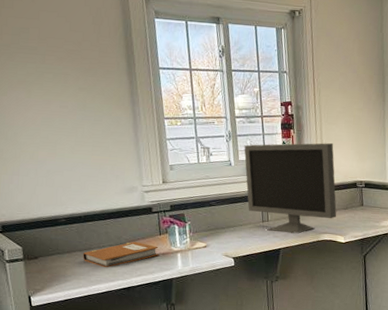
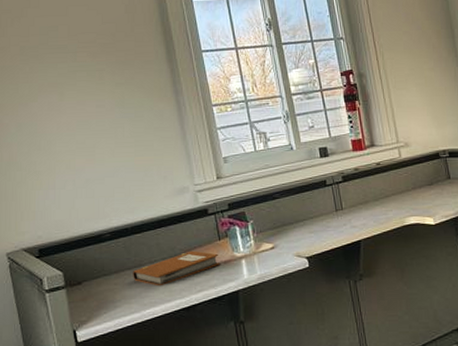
monitor: present [244,142,337,234] -> none [305,110,422,221]

